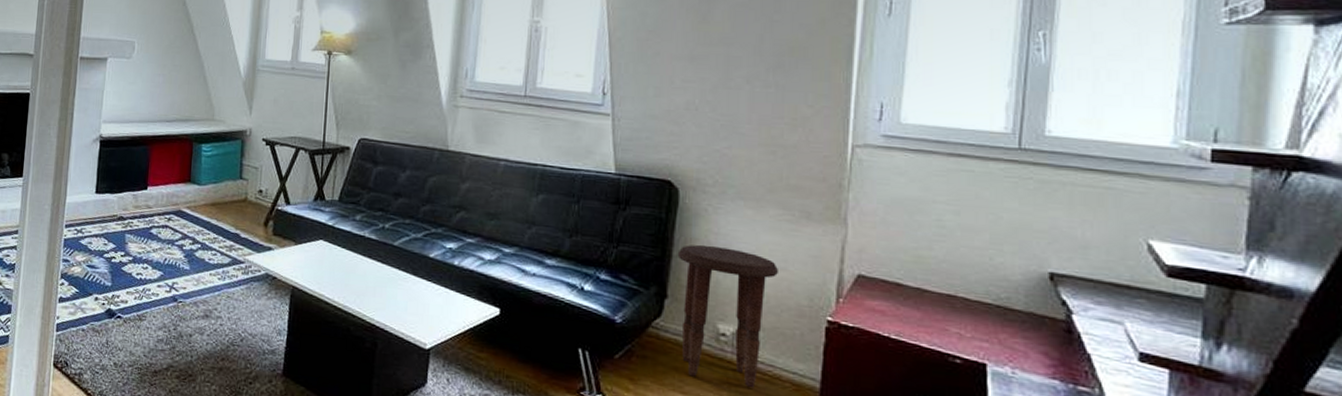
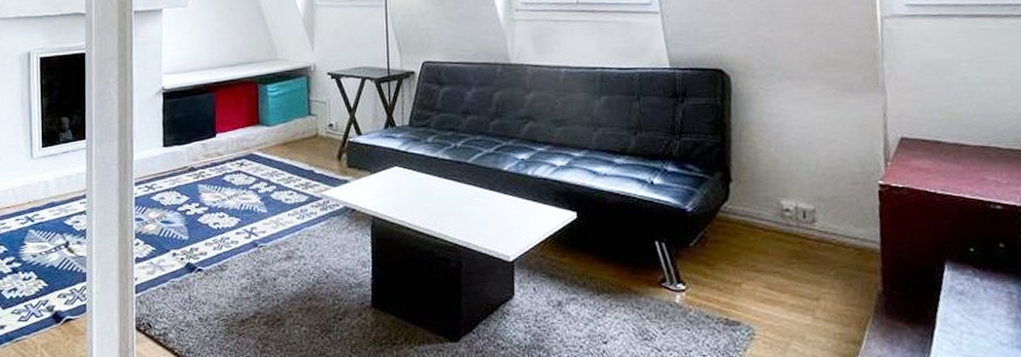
side table: present [677,244,778,389] -> none [736,126,830,258]

